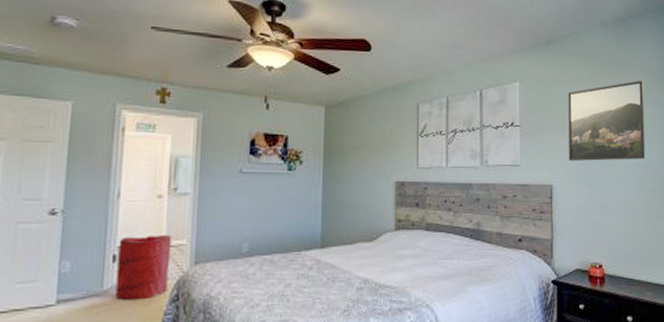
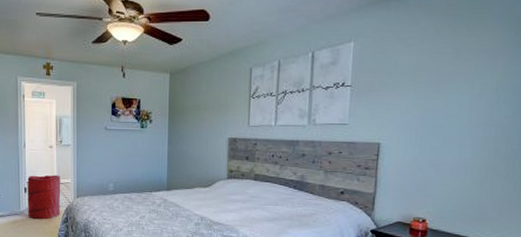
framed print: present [568,80,646,161] -> none [400,32,502,120]

